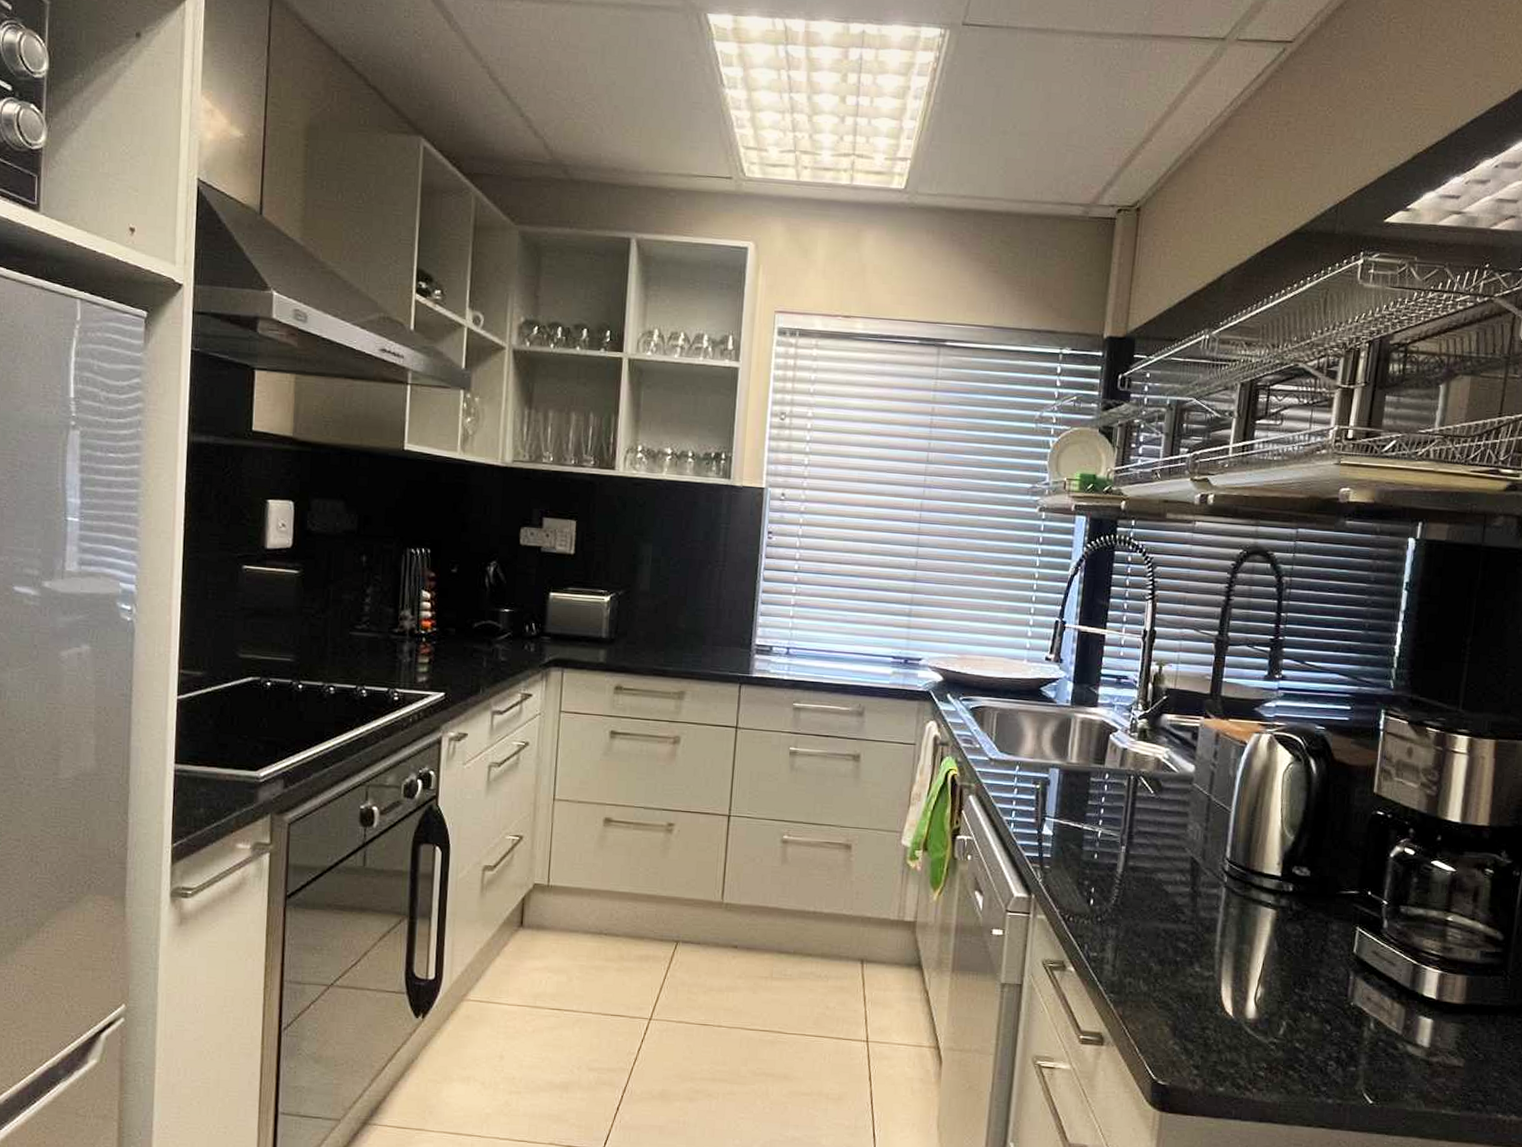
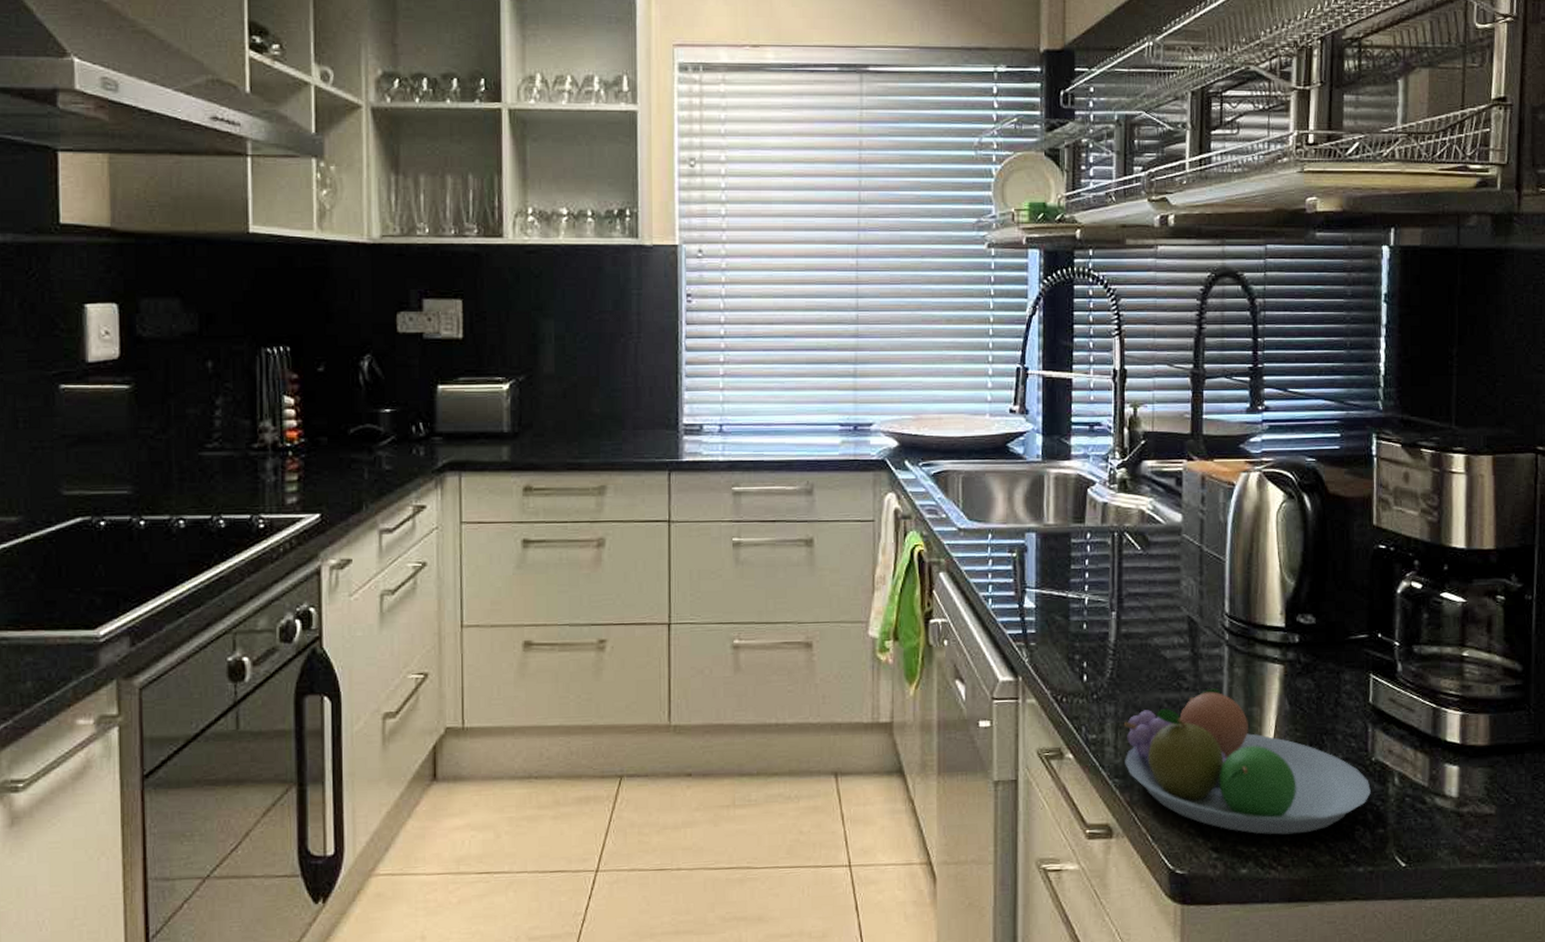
fruit bowl: none [1121,924,1347,1063] -> present [1123,689,1371,835]

